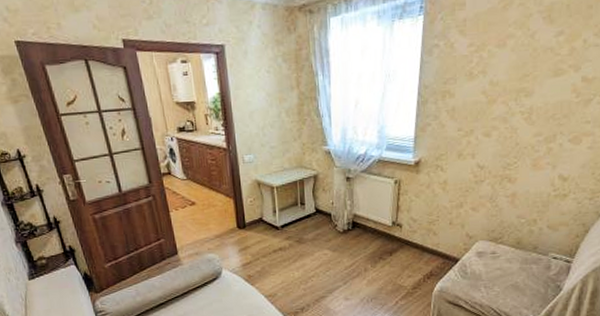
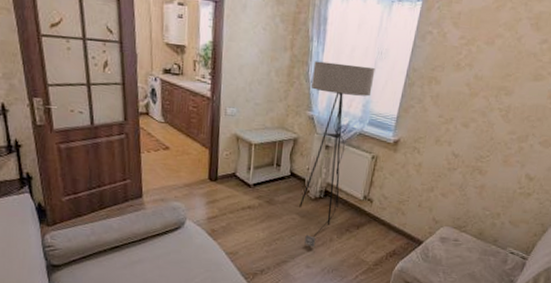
floor lamp: none [322,92,386,279] -> present [299,61,375,247]

